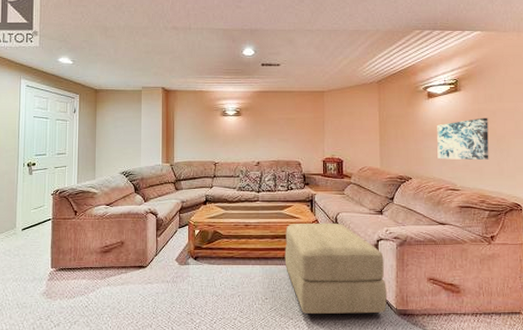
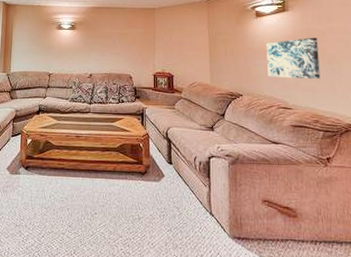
ottoman: present [284,223,387,314] -> none [115,137,220,235]

